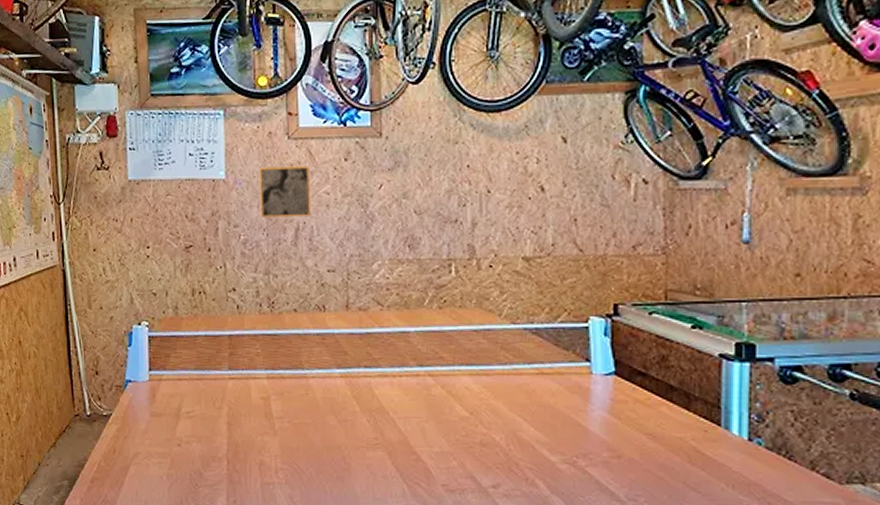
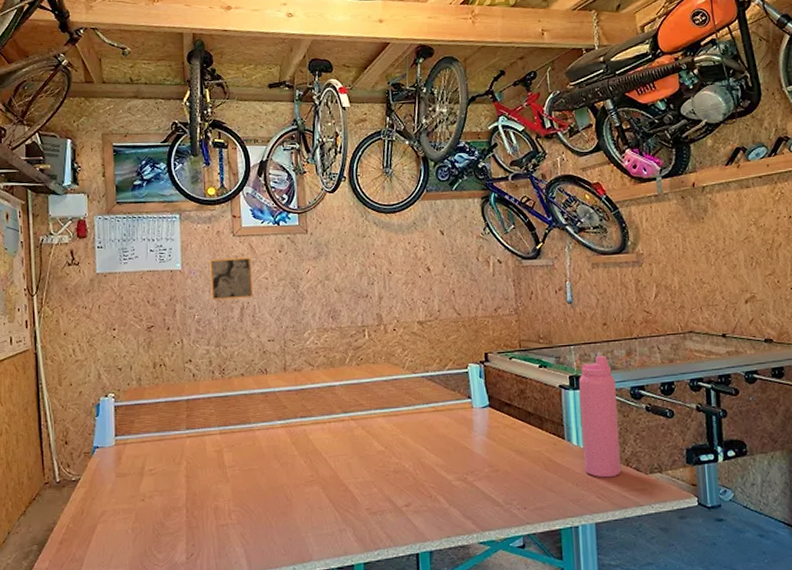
water bottle: none [746,317,806,483] -> present [579,355,621,478]

